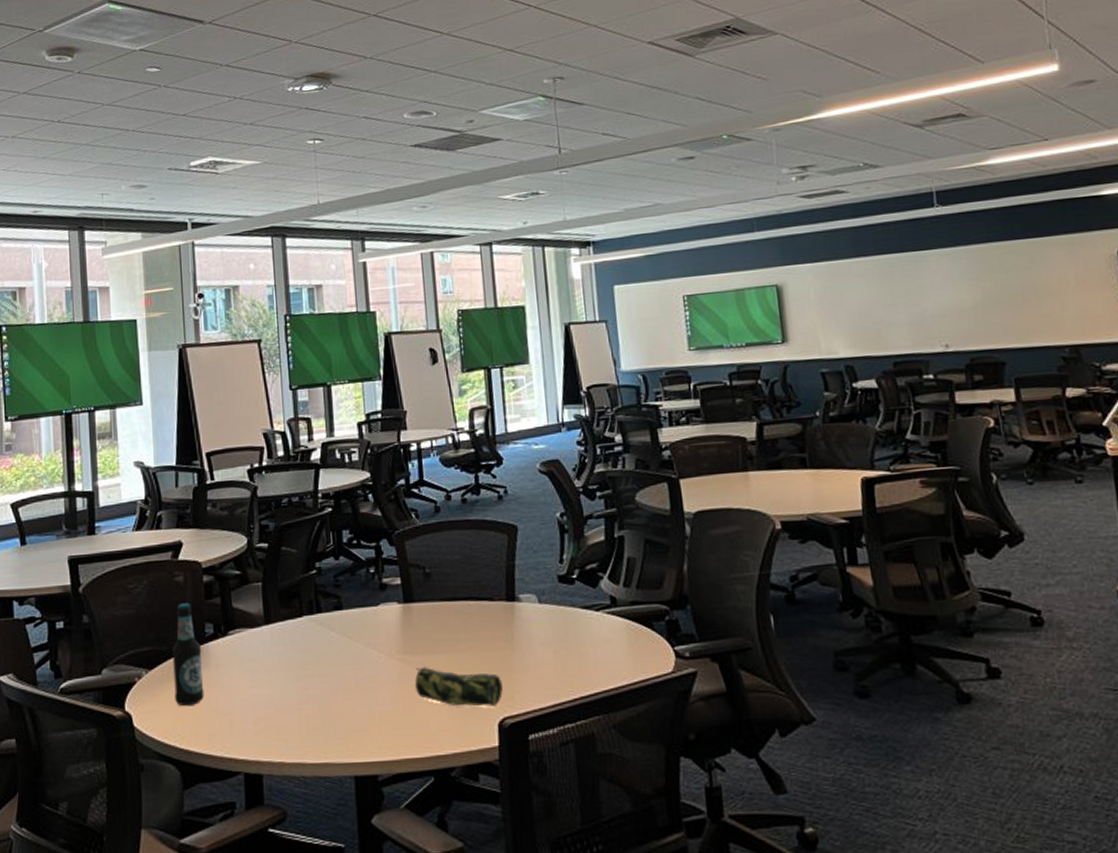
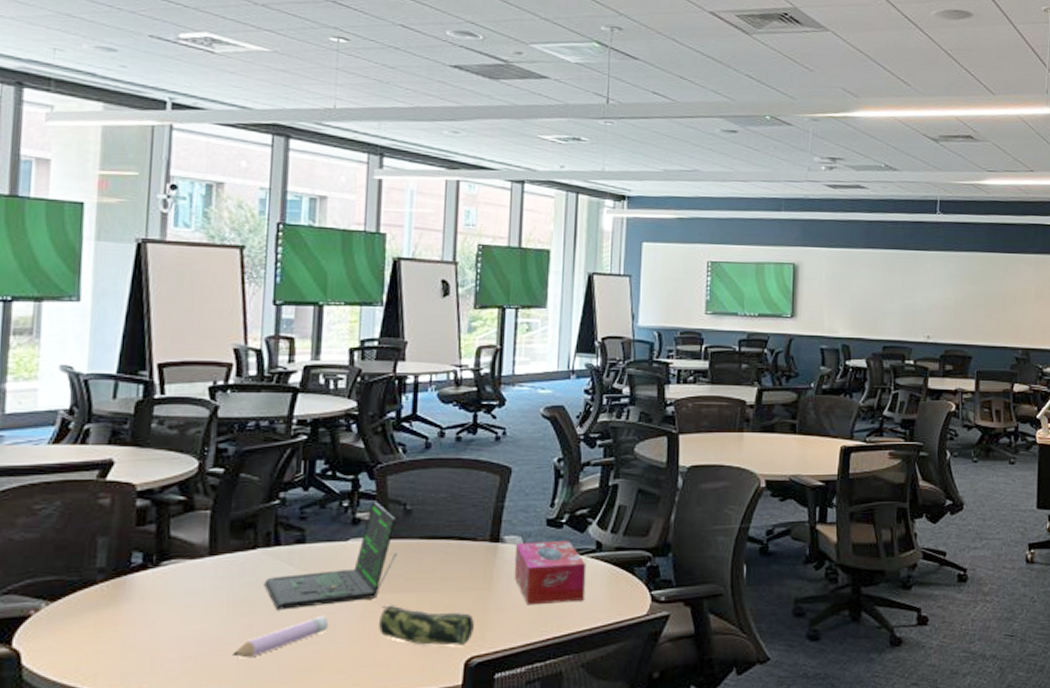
bottle: present [171,603,204,707] -> none [82,529,125,643]
coloring material: none [294,679,372,720] -> present [232,616,329,658]
laptop: none [312,565,423,674] -> present [264,500,398,610]
tissue box: none [530,597,607,665] -> present [514,541,587,606]

